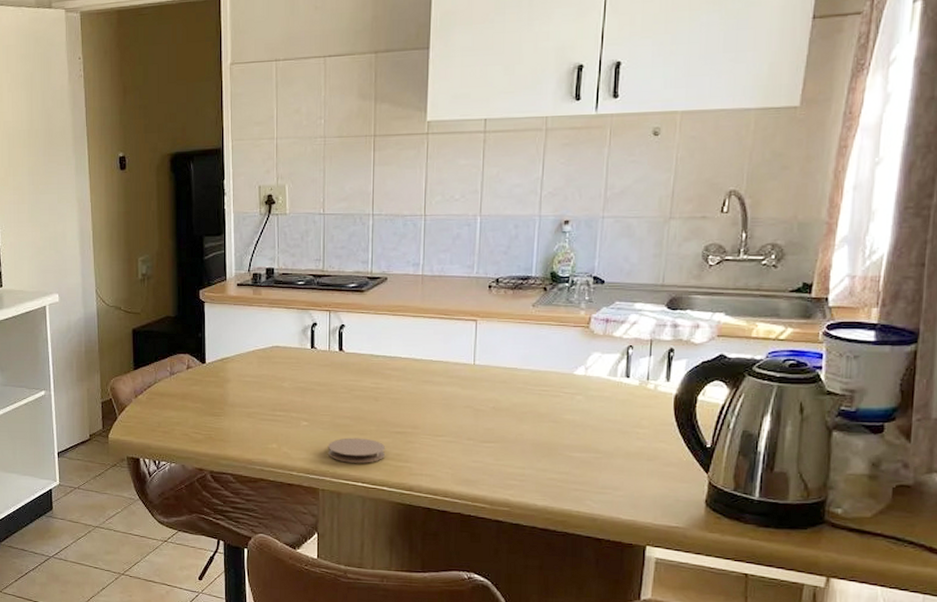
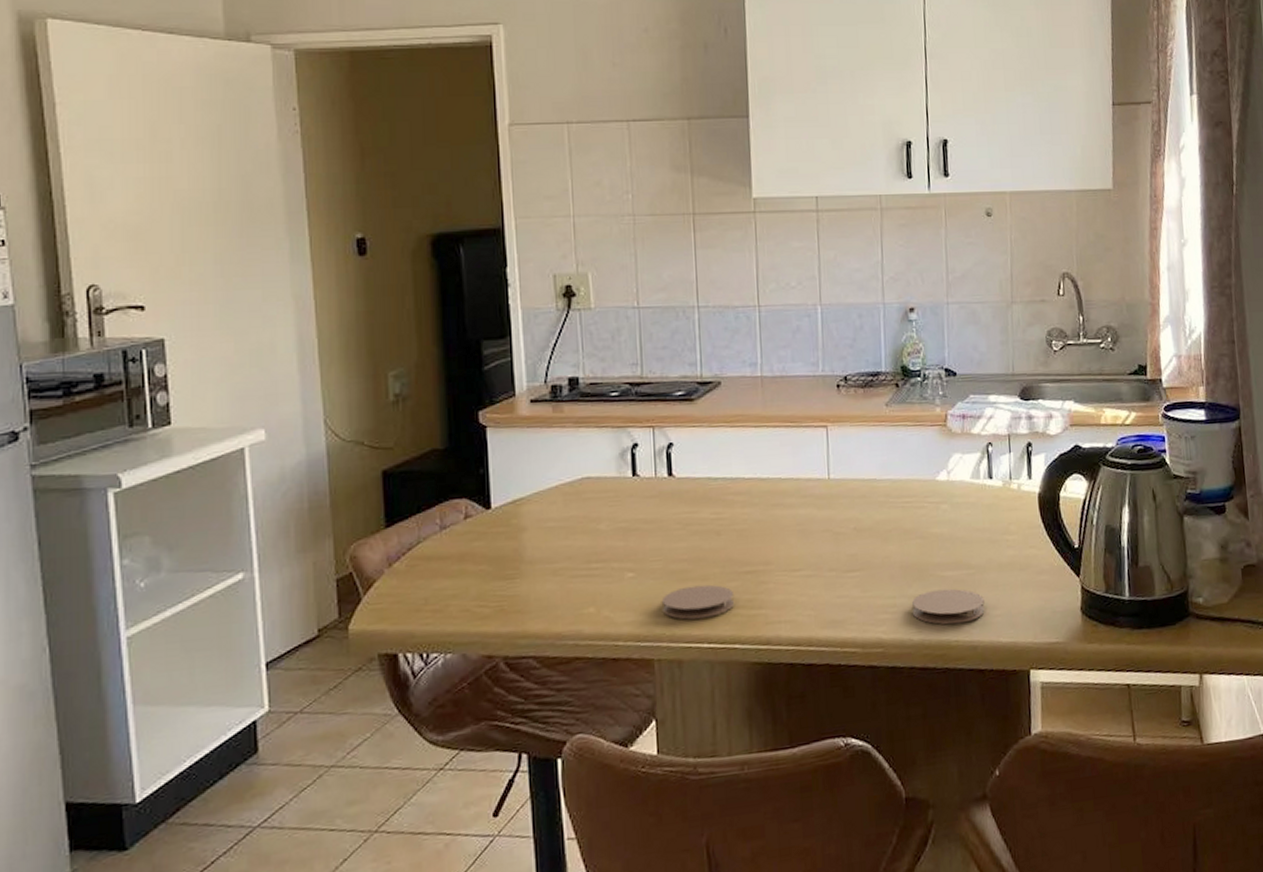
coaster: none [538,467,608,498] -> present [912,588,985,625]

